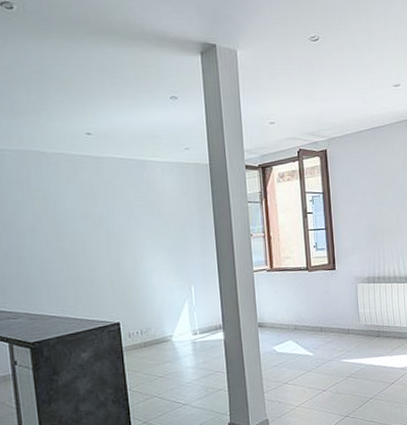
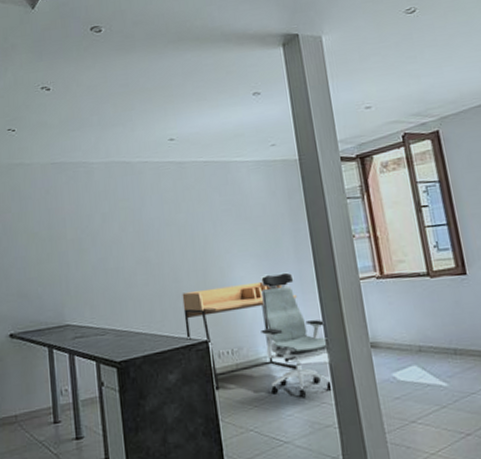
desk: none [96,271,201,365] -> present [182,281,298,391]
office chair: none [167,264,226,368] -> present [260,272,334,398]

